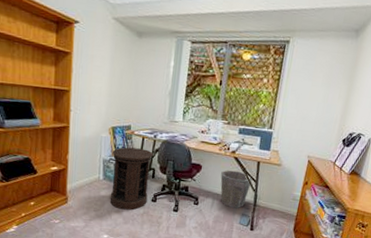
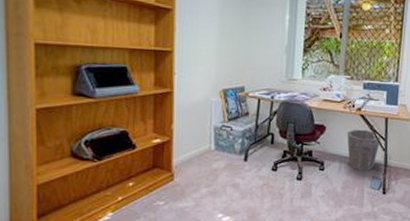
side table: present [109,147,153,210] -> none [223,111,271,183]

